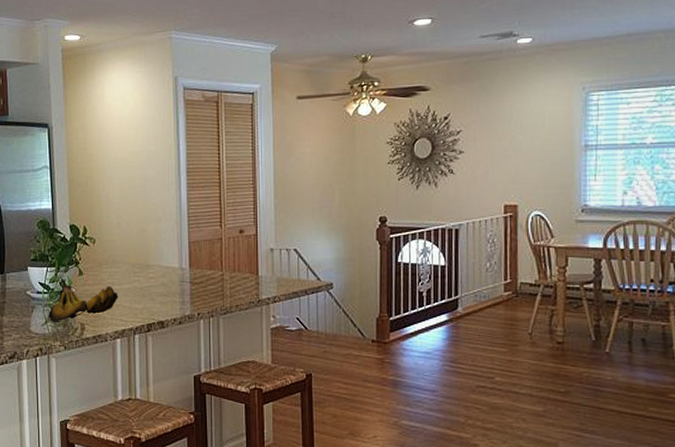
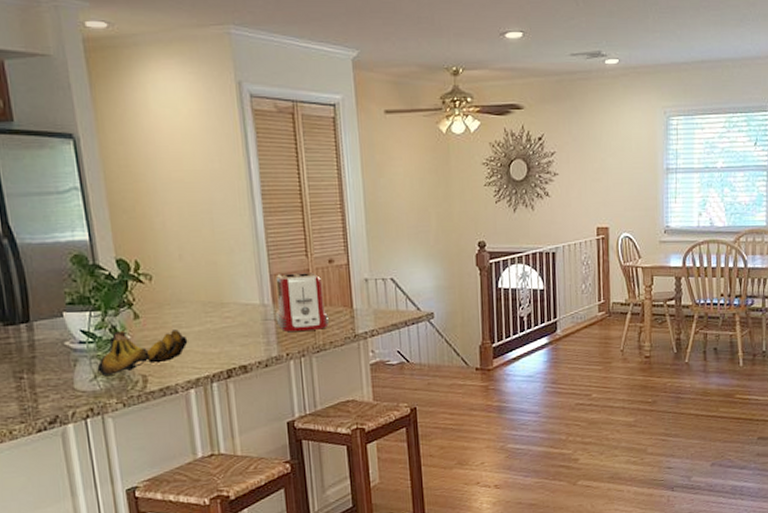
toaster: none [191,240,236,293] -> present [275,271,329,331]

